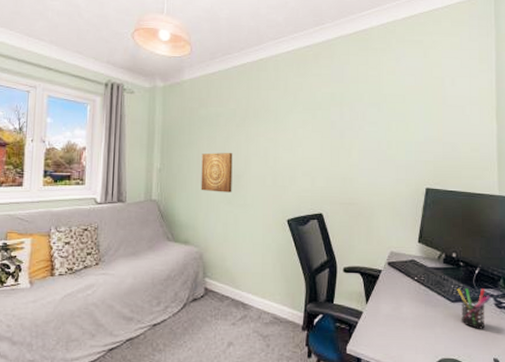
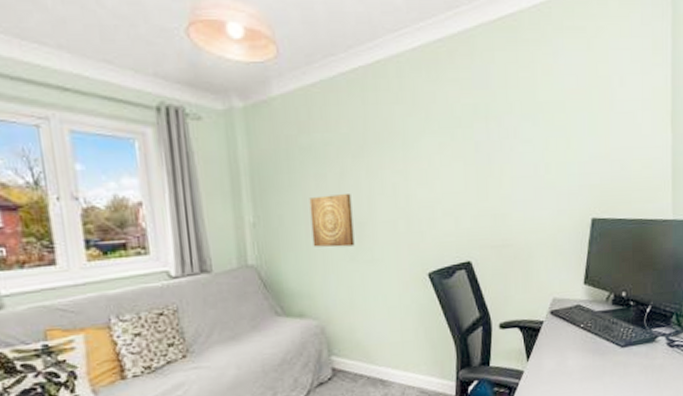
pen holder: present [457,288,491,329] -> none [627,328,663,373]

